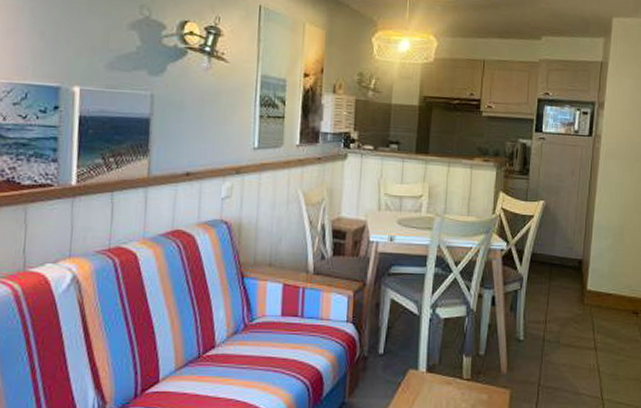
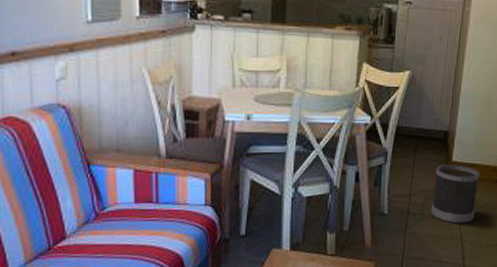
wastebasket: none [566,293,615,354] -> present [430,164,480,224]

